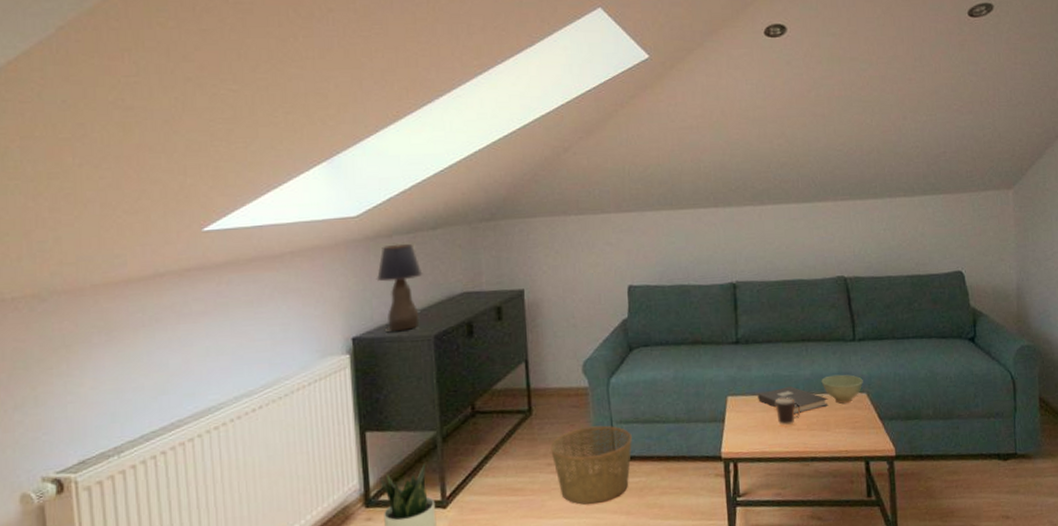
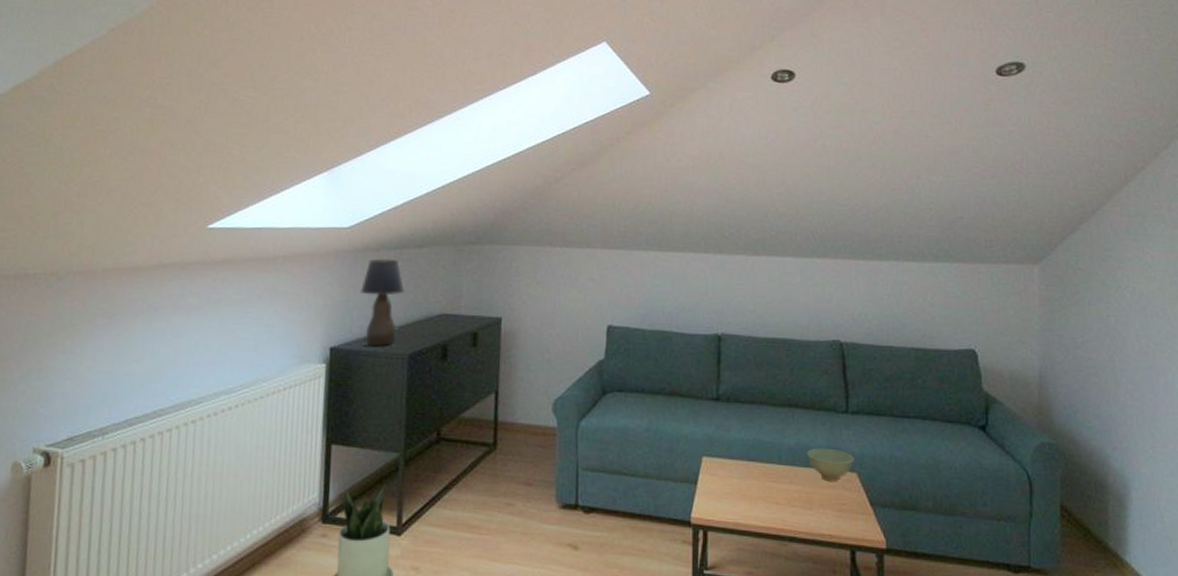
basket: present [550,425,632,505] -> none [511,469,597,554]
book: present [758,385,828,415] -> none [736,453,812,487]
mug: present [774,397,801,426] -> none [753,466,782,498]

